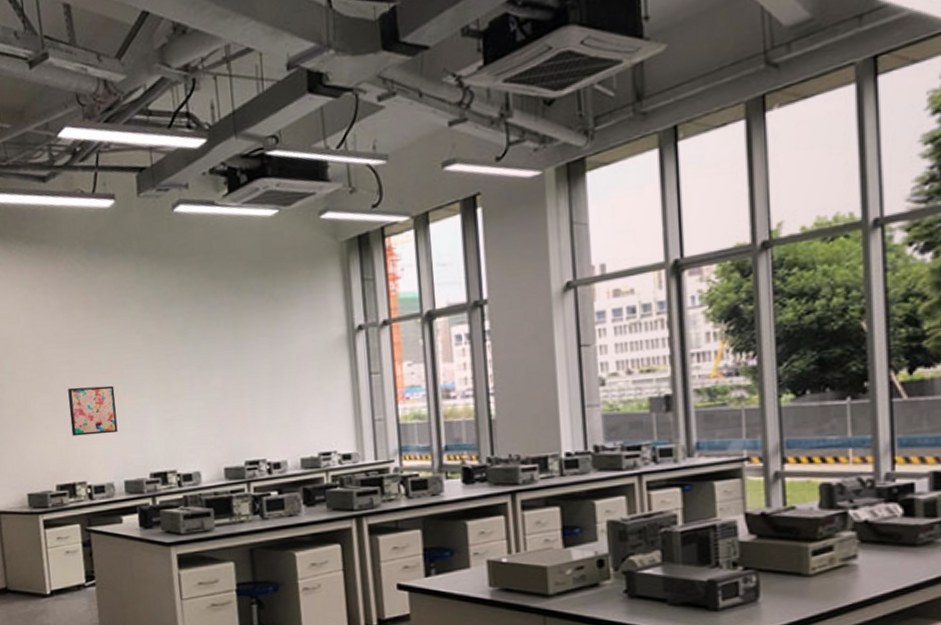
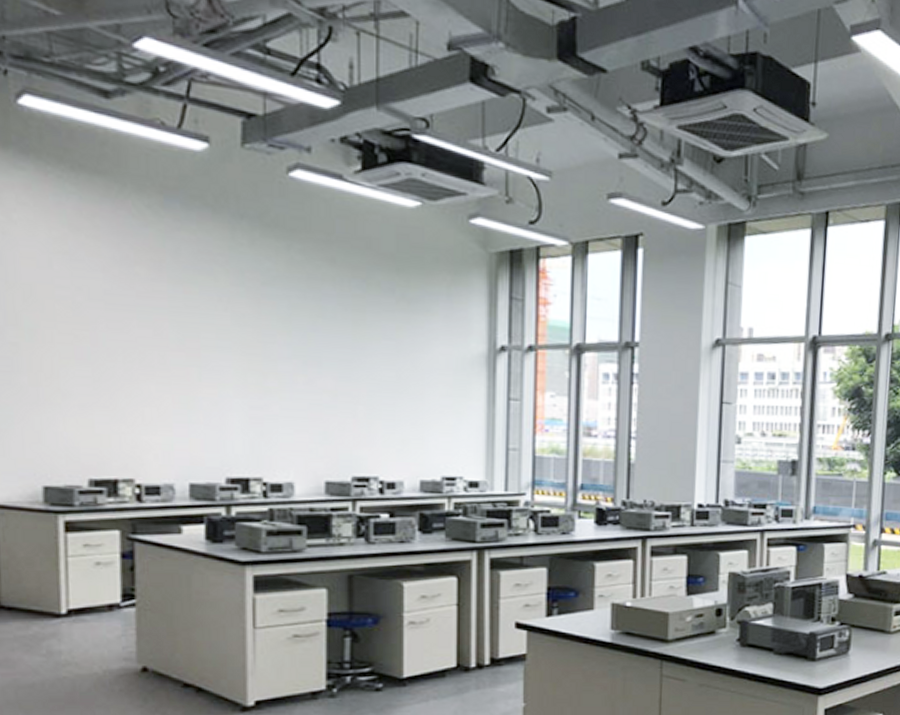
wall art: present [68,385,118,436] -> none [117,361,187,425]

